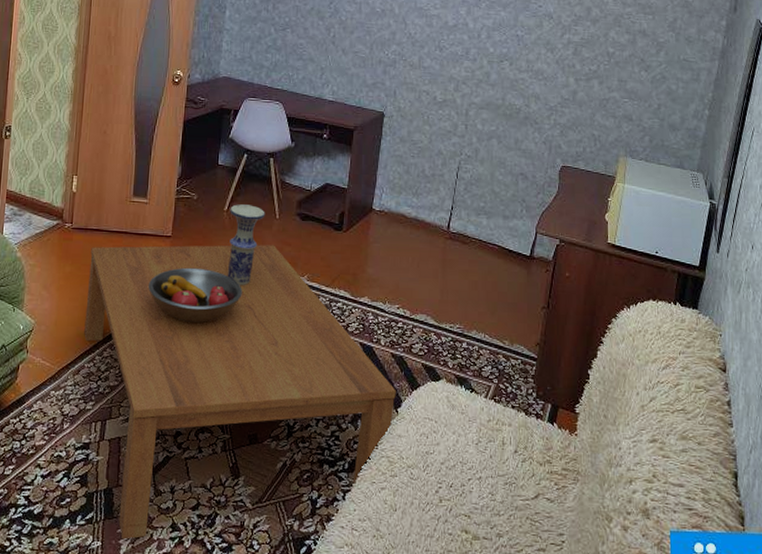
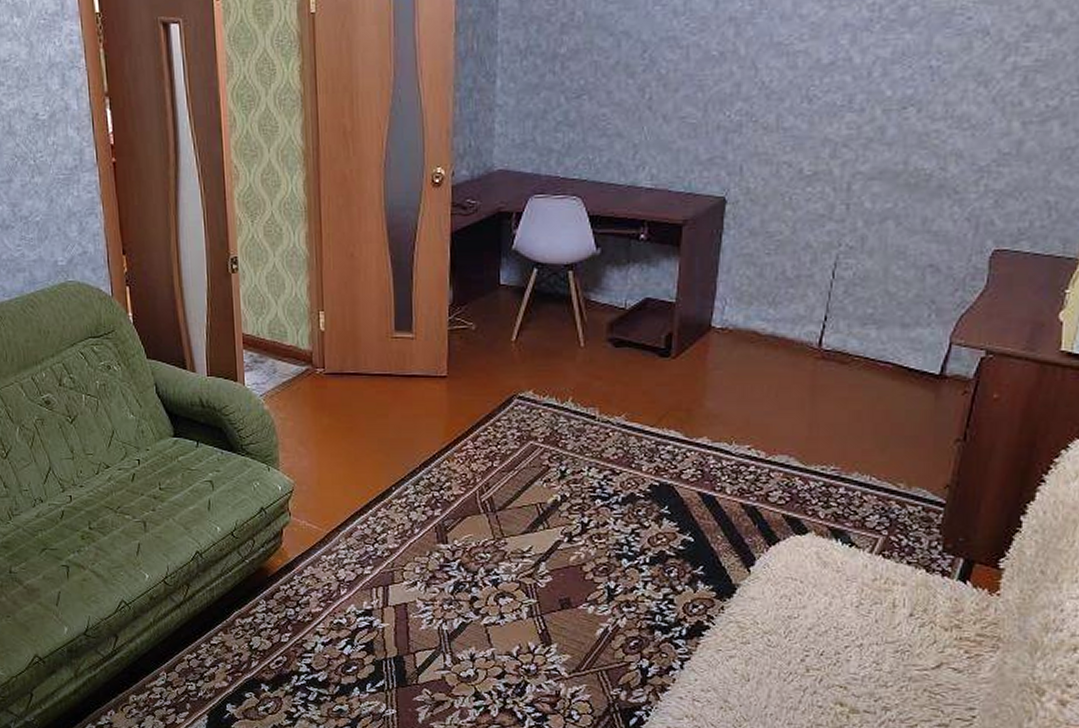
coffee table: present [84,244,396,540] -> none [350,380,747,708]
fruit bowl: present [148,267,243,324] -> none [423,412,542,477]
vase: present [227,204,265,286] -> none [519,332,566,431]

